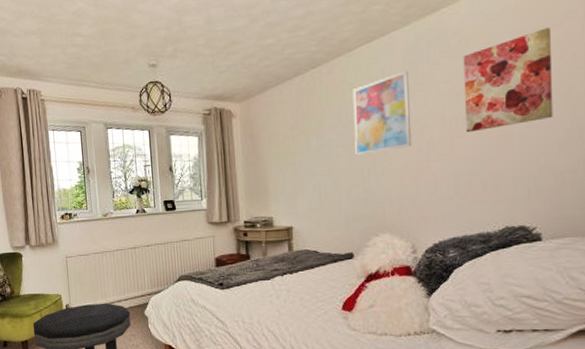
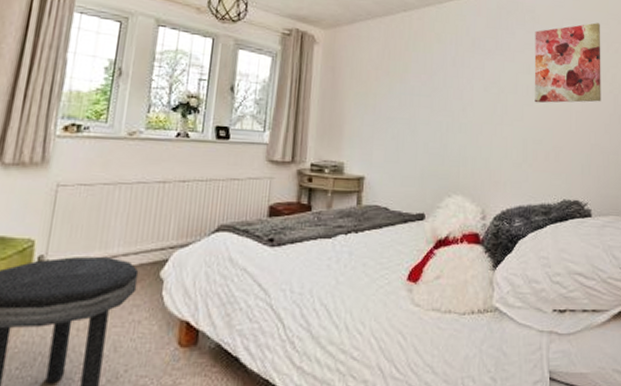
wall art: present [353,71,412,156] -> none [436,33,490,109]

